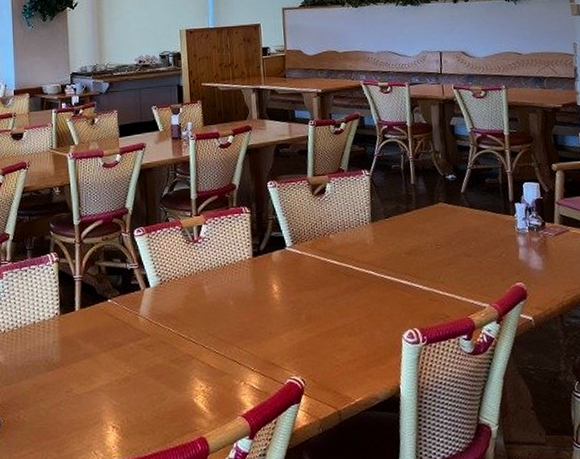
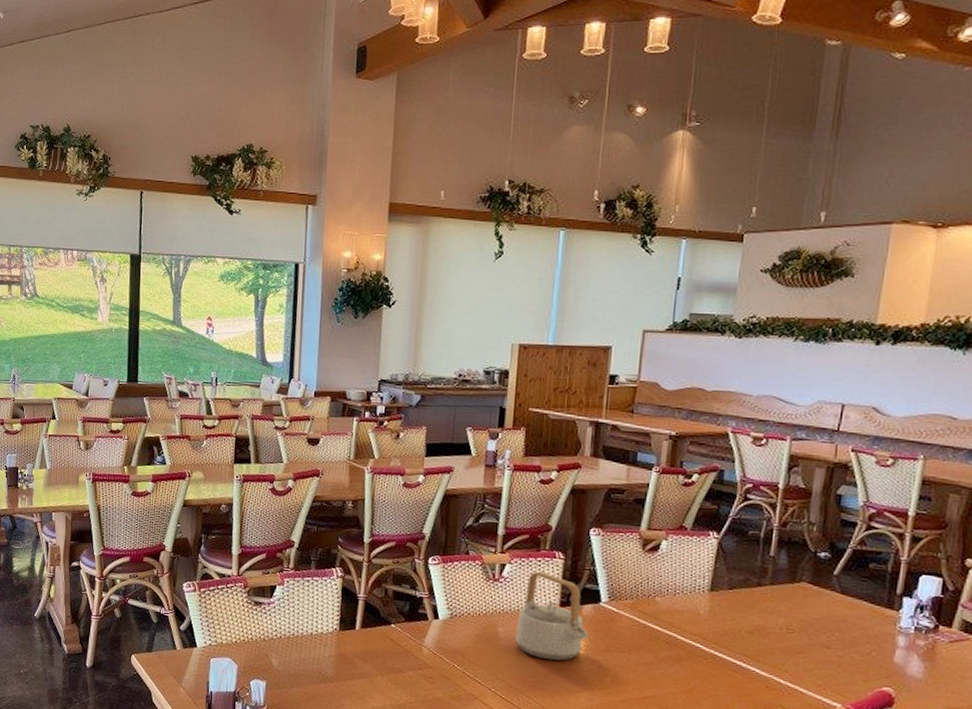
teapot: none [219,227,280,309] -> present [515,571,588,661]

